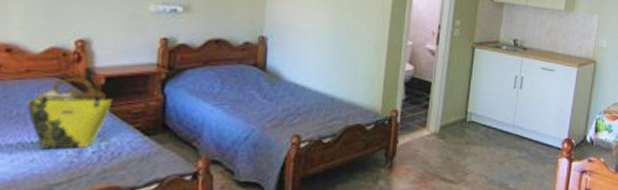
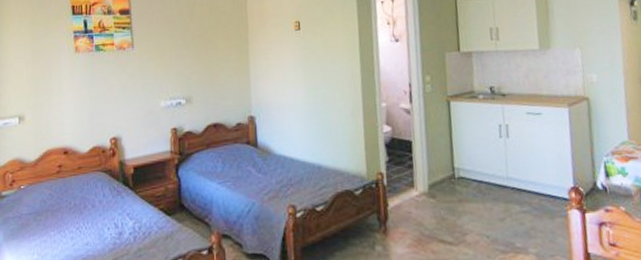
tote bag: present [27,76,113,149] -> none [80,169,141,233]

